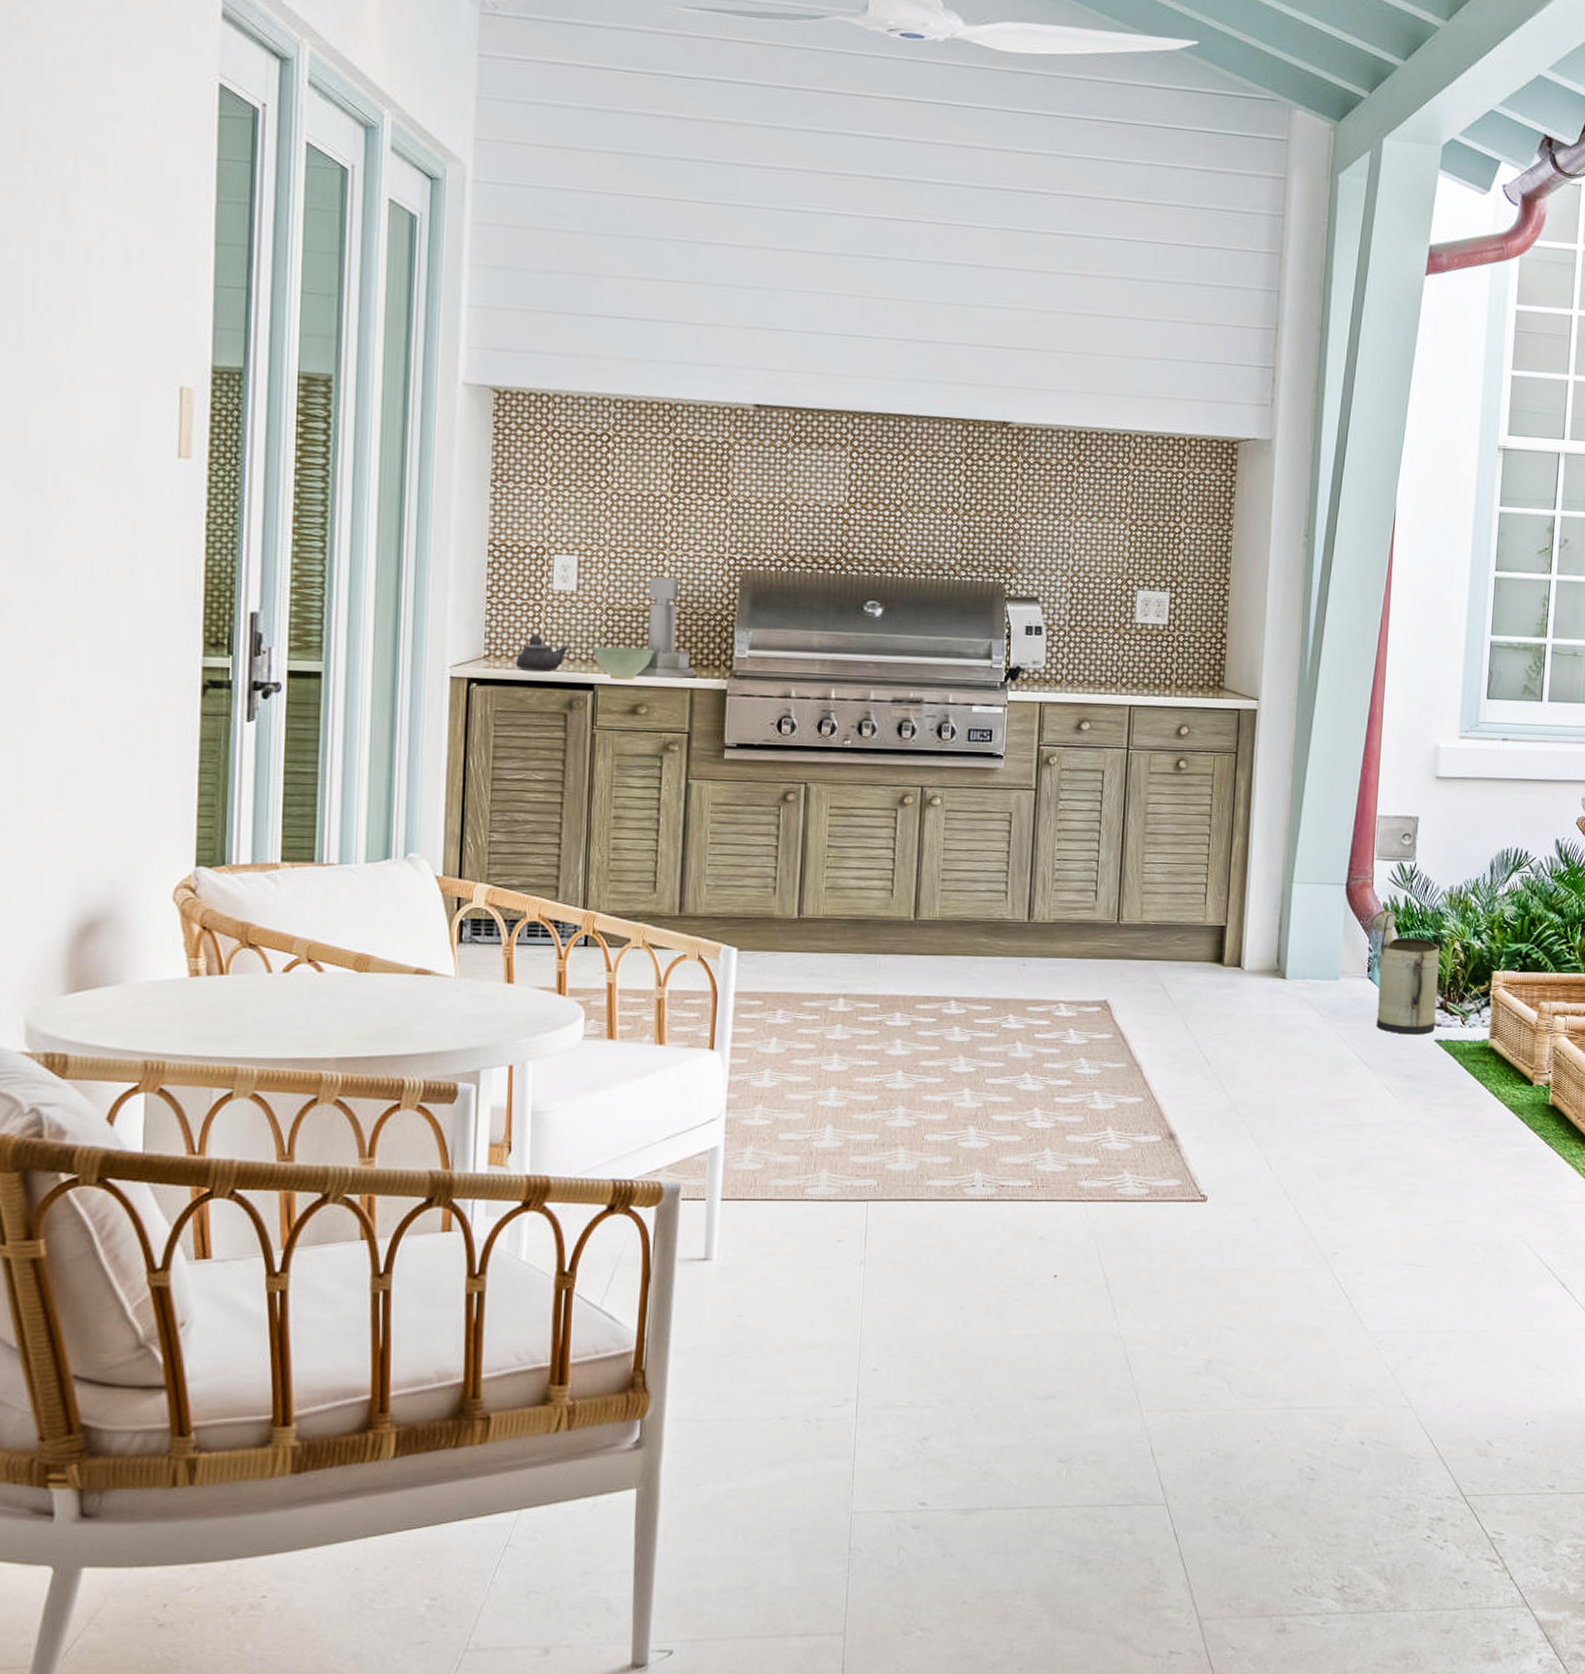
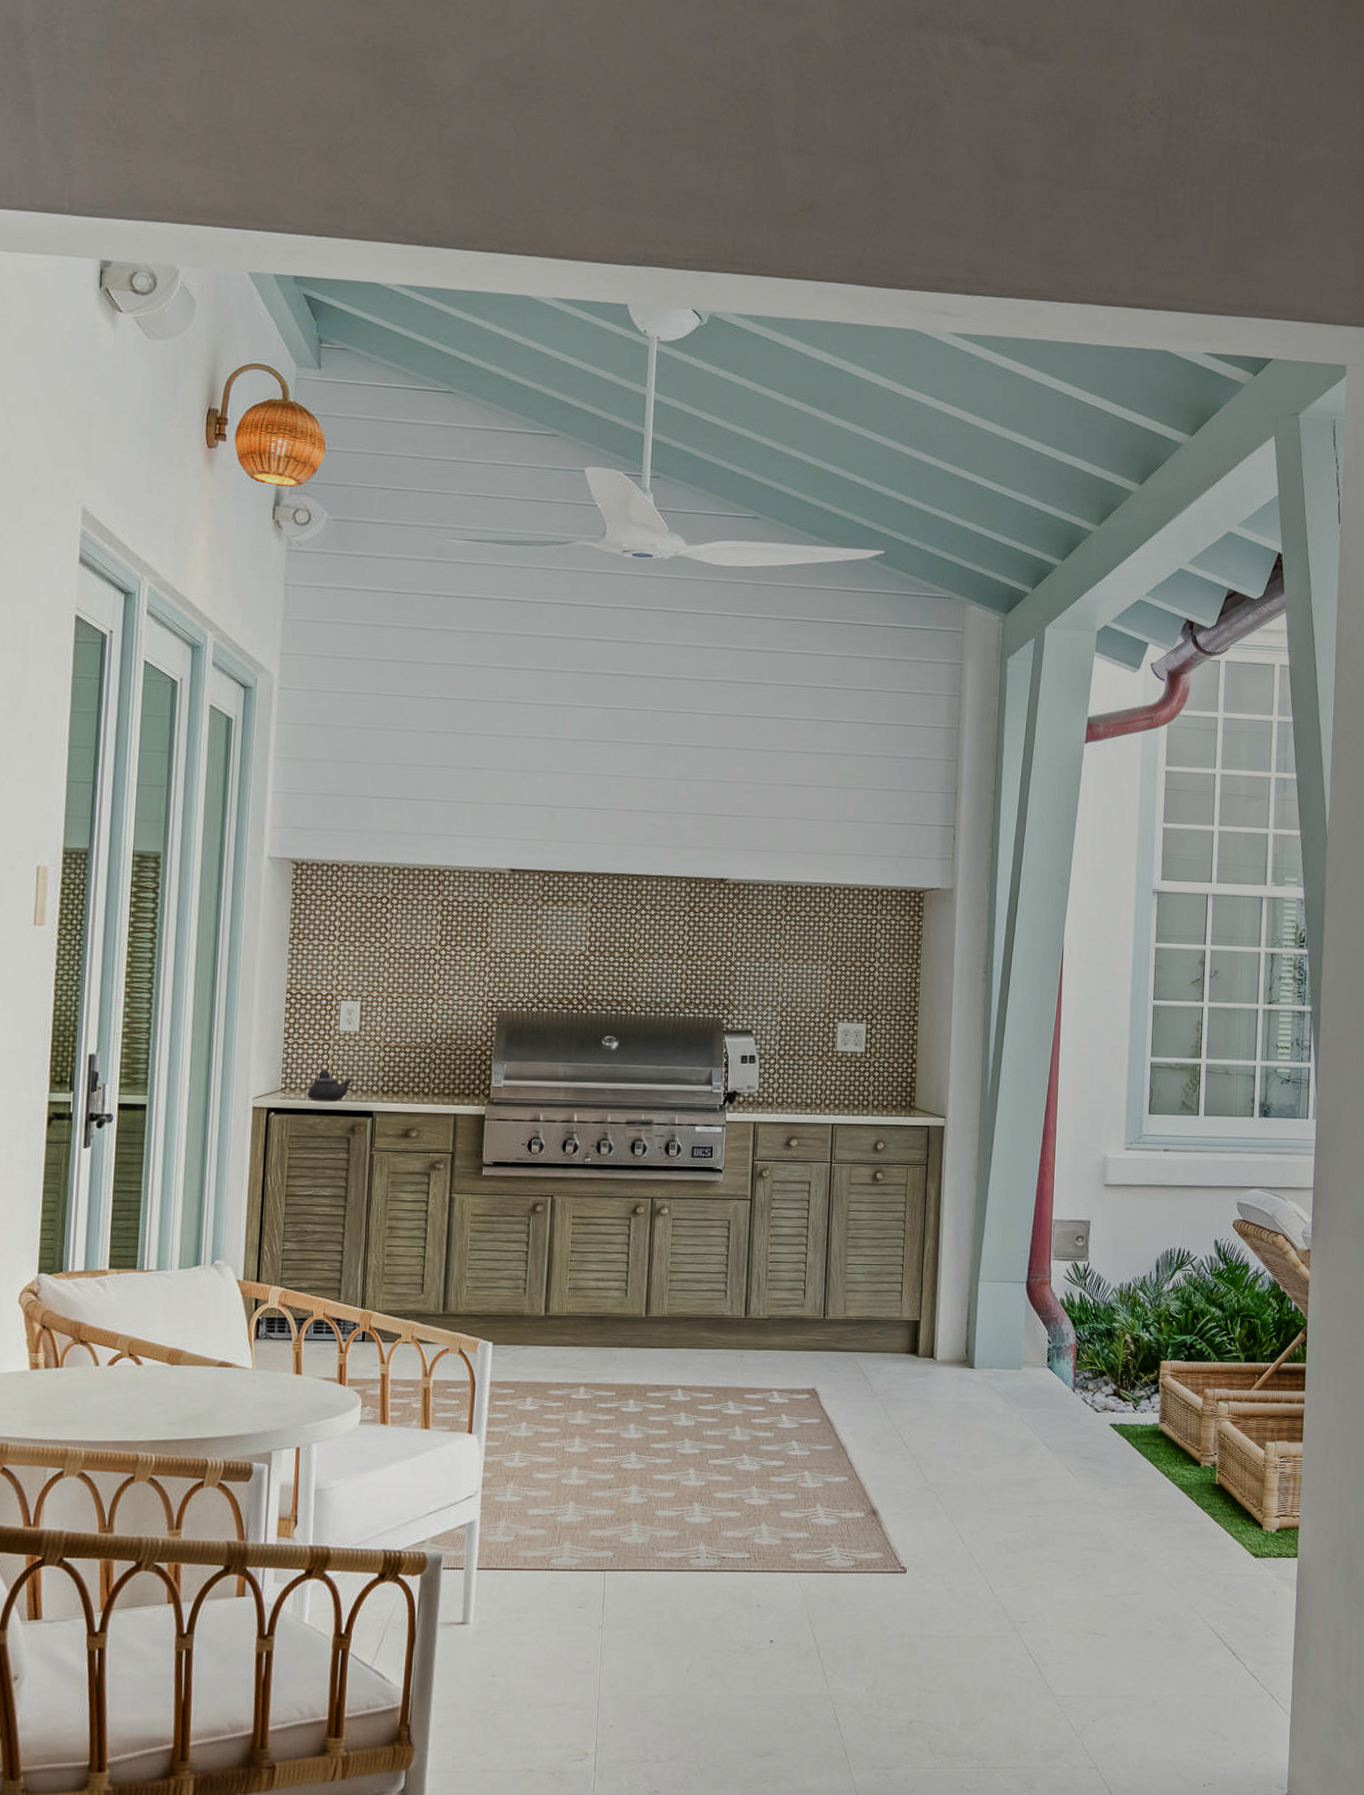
bowl: present [591,646,655,680] -> none [371,1079,424,1107]
paper towel holder: present [636,577,696,678] -> none [408,1018,459,1106]
watering can: present [1371,909,1440,1035] -> none [1049,1305,1113,1420]

